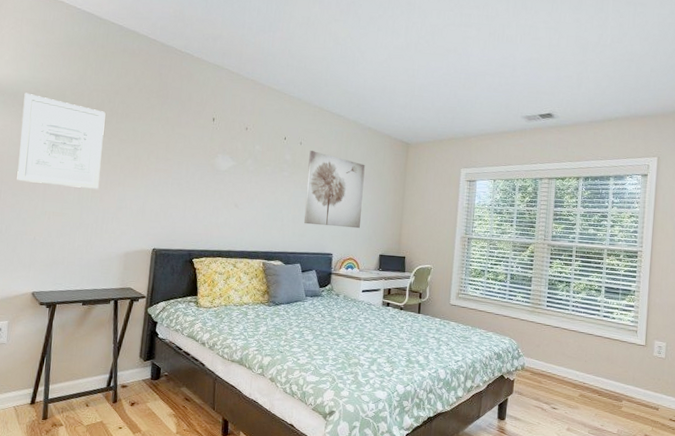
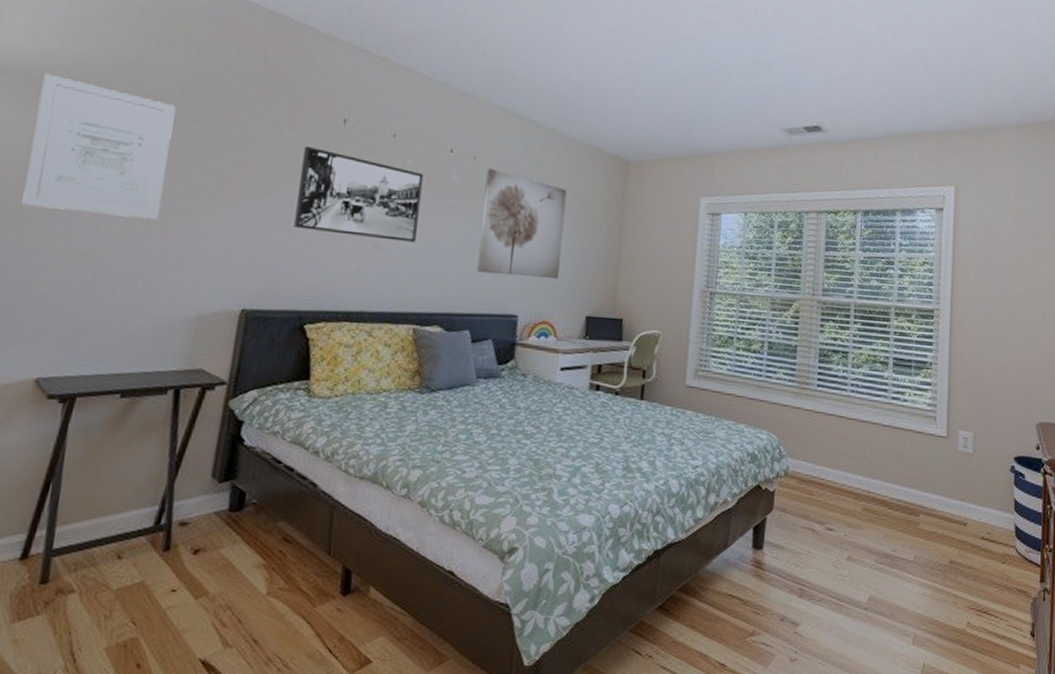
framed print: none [183,137,267,203] -> present [294,145,424,242]

